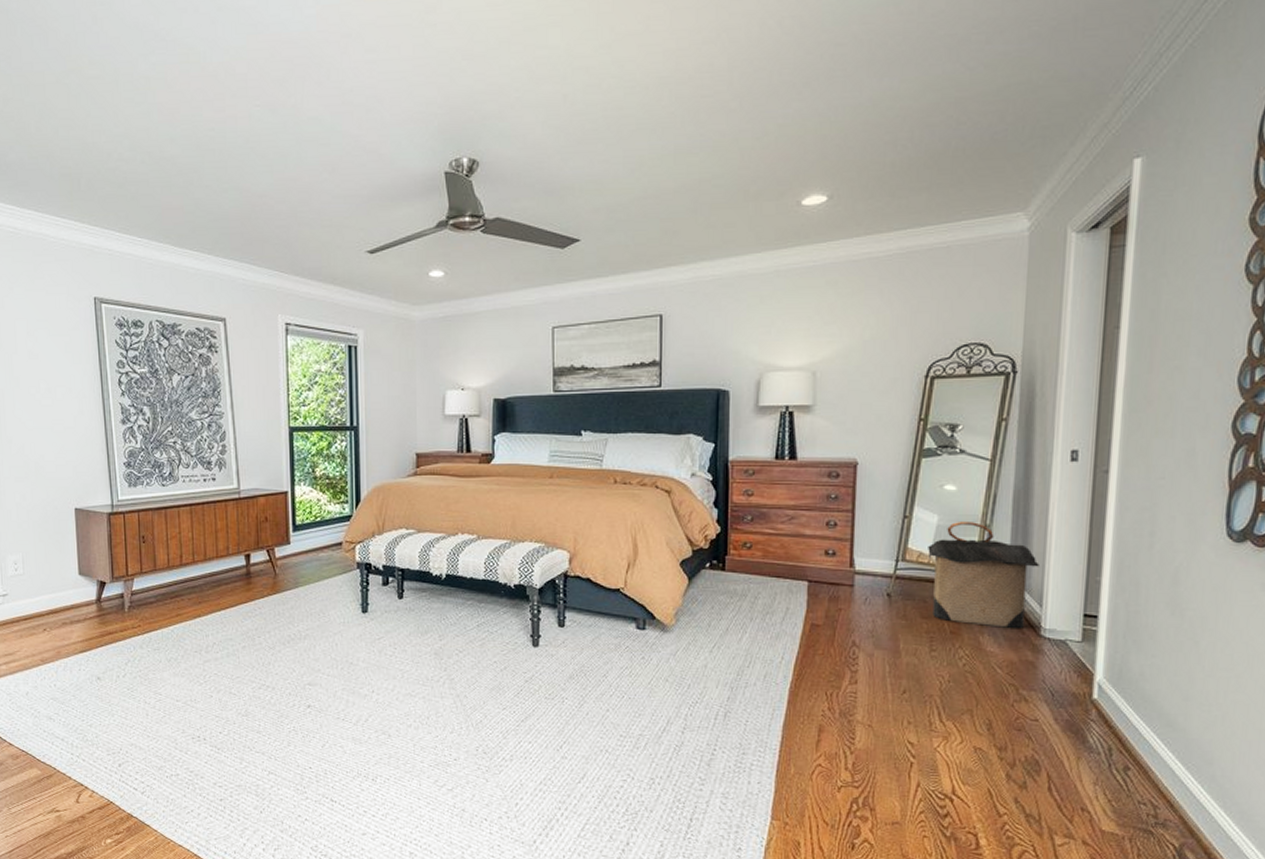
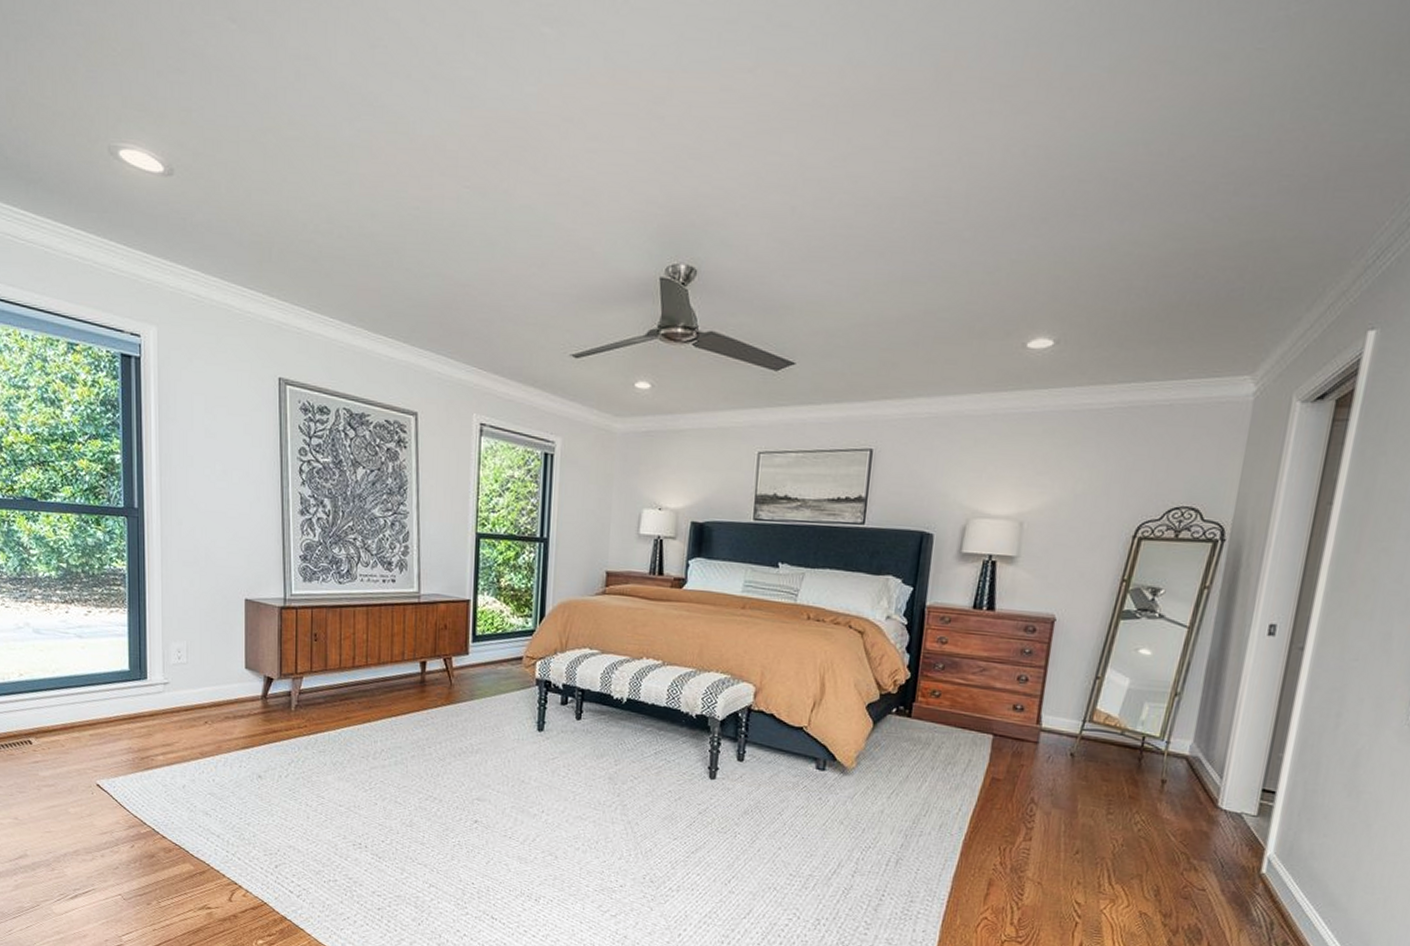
laundry hamper: present [927,520,1039,628] -> none [1113,686,1225,798]

